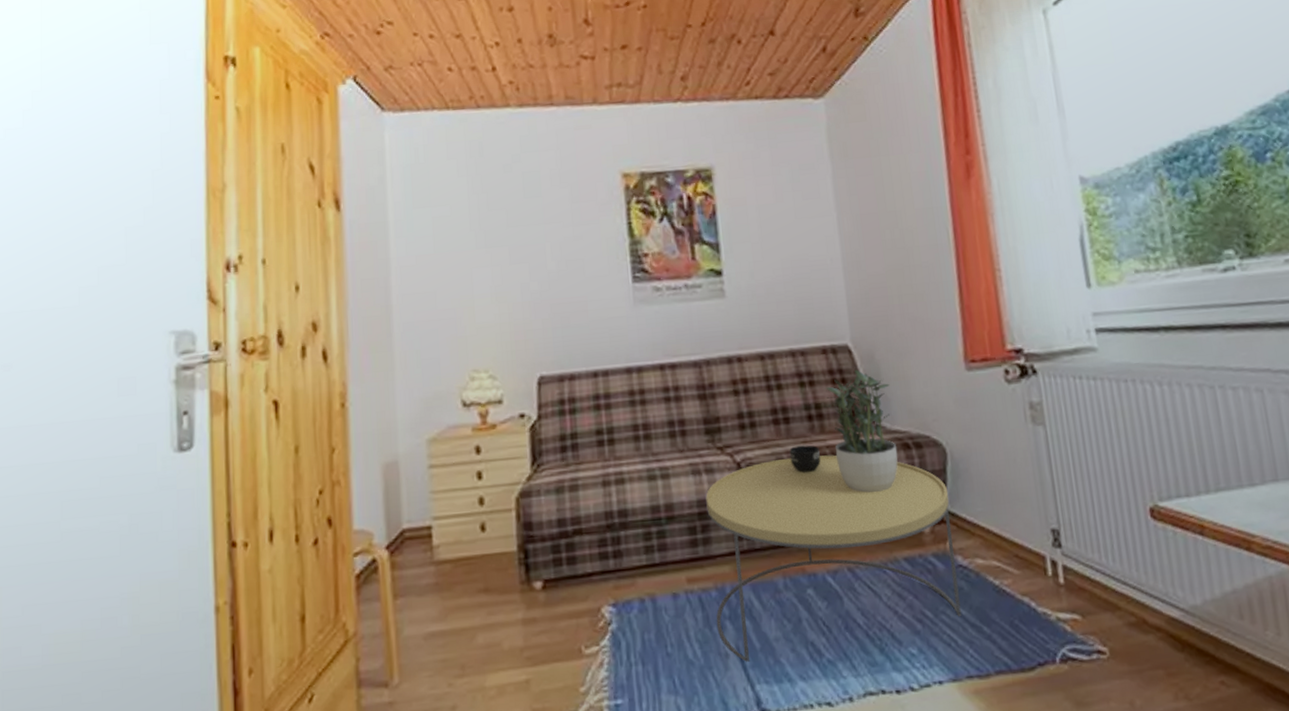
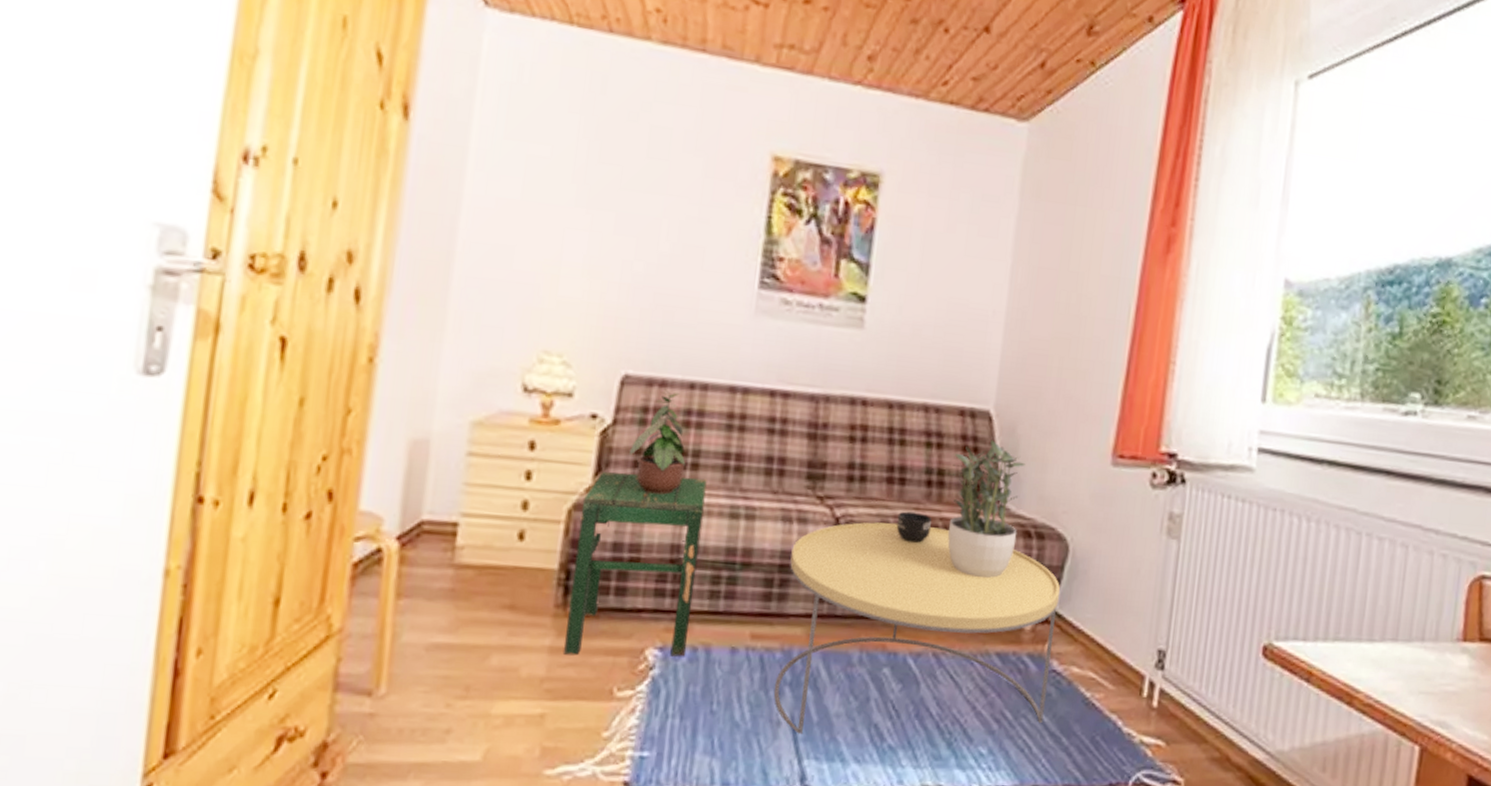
stool: none [526,450,635,624] -> present [562,472,707,657]
potted plant: none [555,381,603,472] -> present [628,389,686,495]

